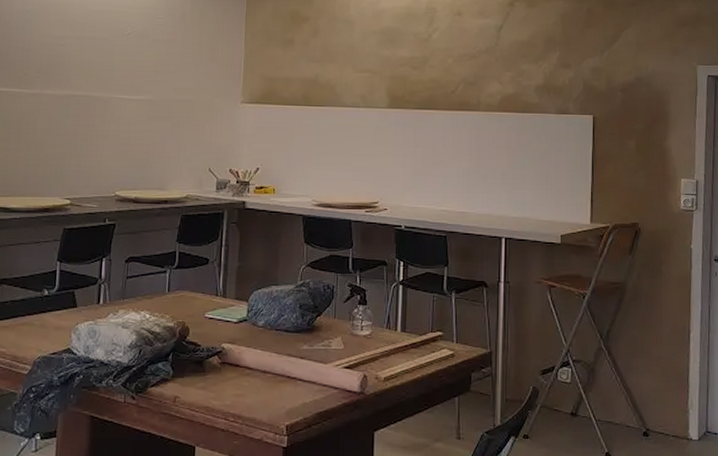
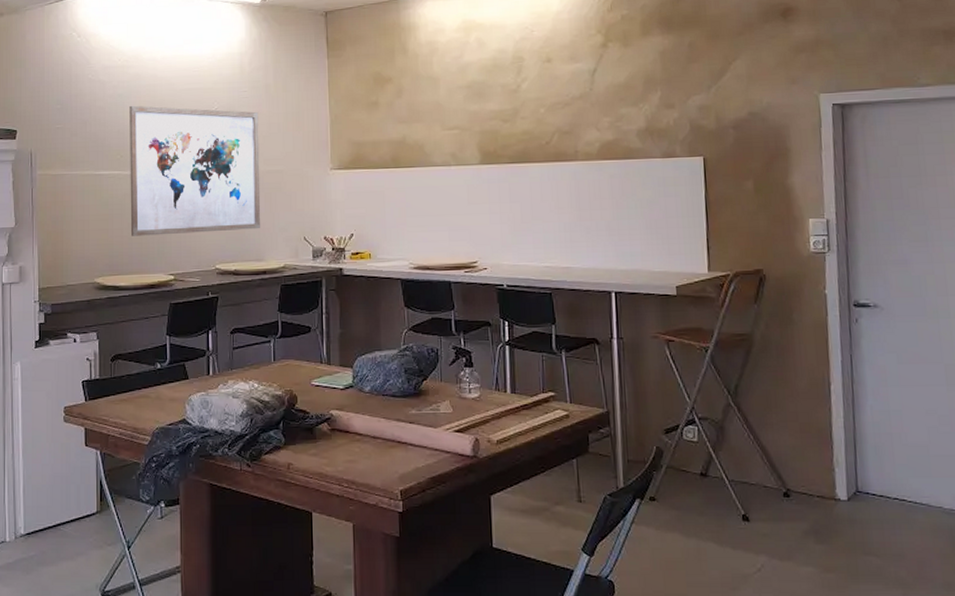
wall art: none [27,22,173,158] -> present [129,105,261,236]

